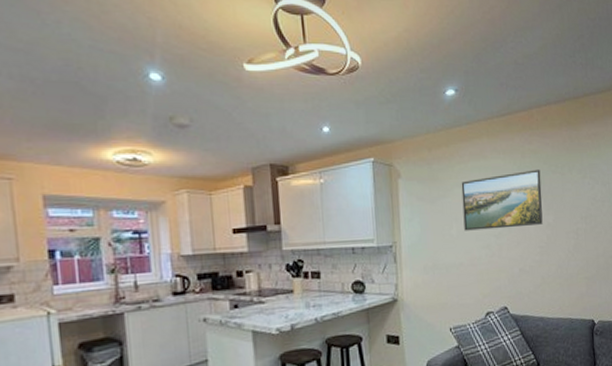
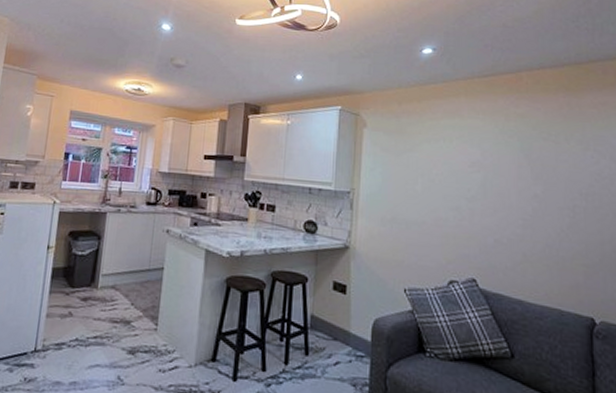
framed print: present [461,169,543,231] -> none [431,134,529,195]

